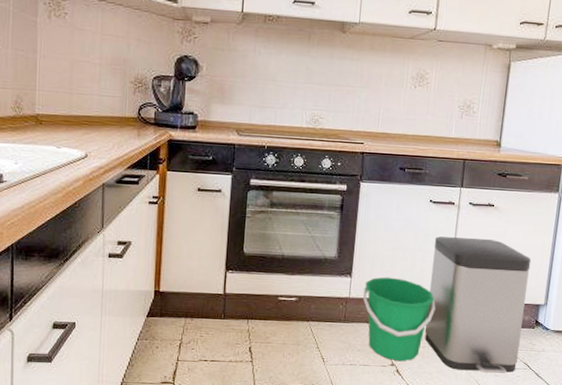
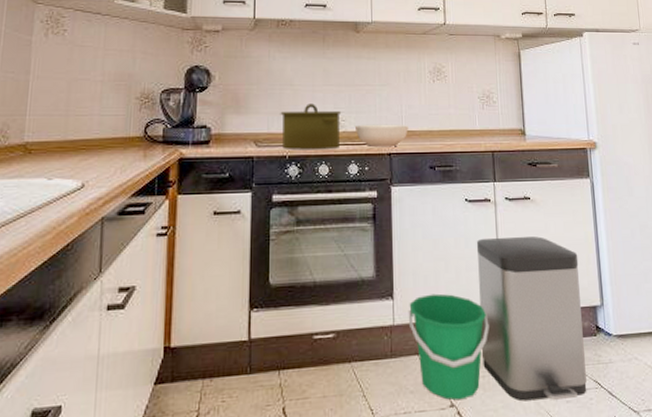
cooking pot: none [262,99,321,144] -> present [280,104,342,151]
bowl: none [331,122,384,147] -> present [354,124,408,148]

